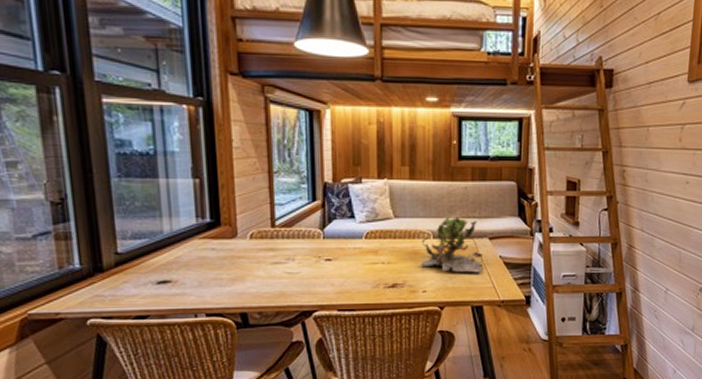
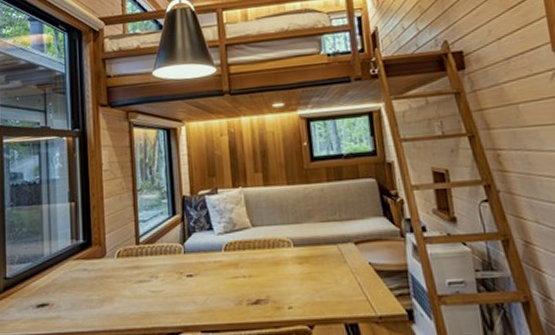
plant: present [419,217,483,273] -> none [282,221,352,284]

